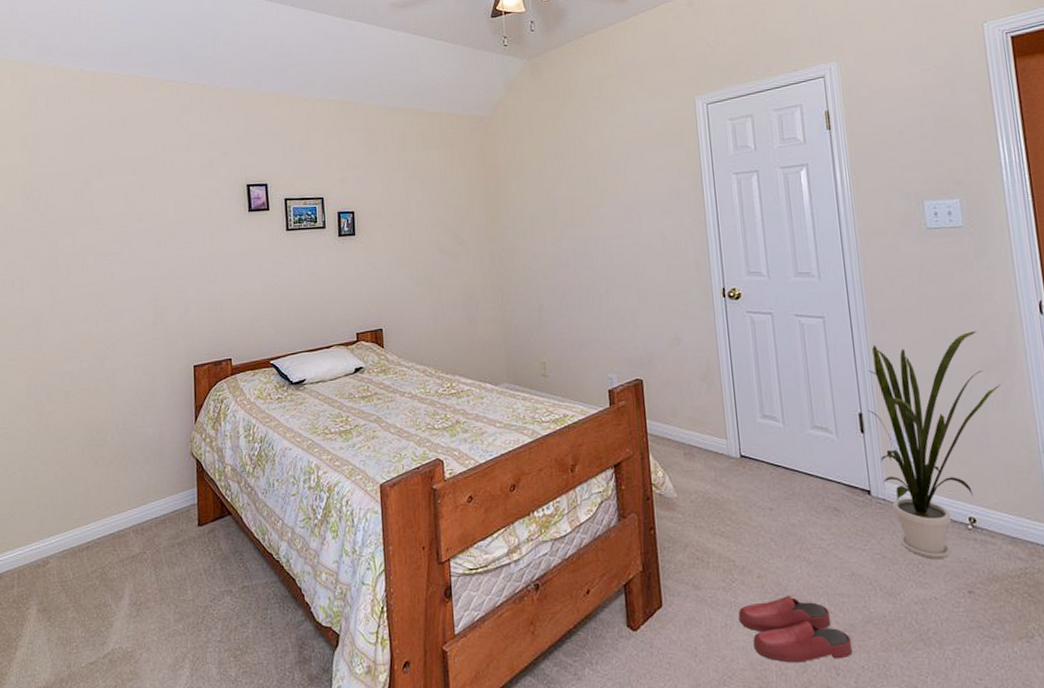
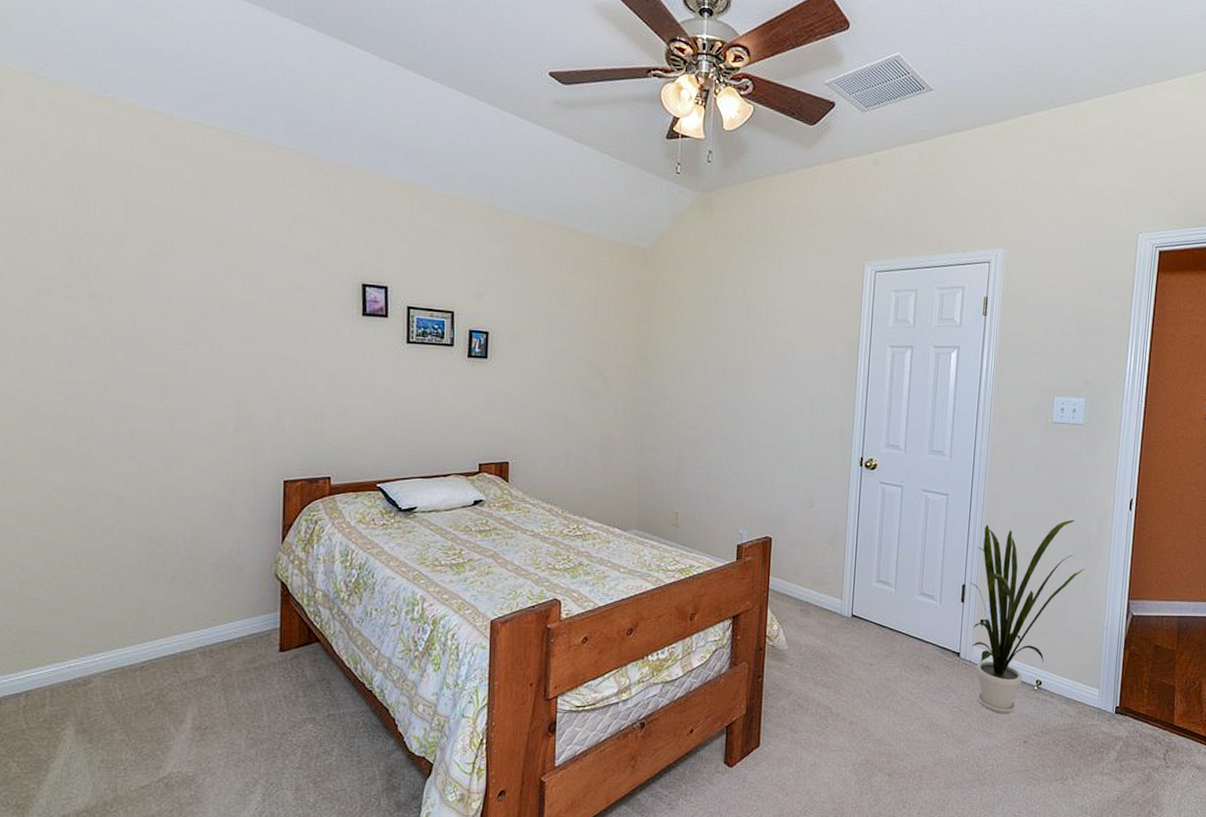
slippers: present [738,596,853,663] -> none [827,740,921,797]

